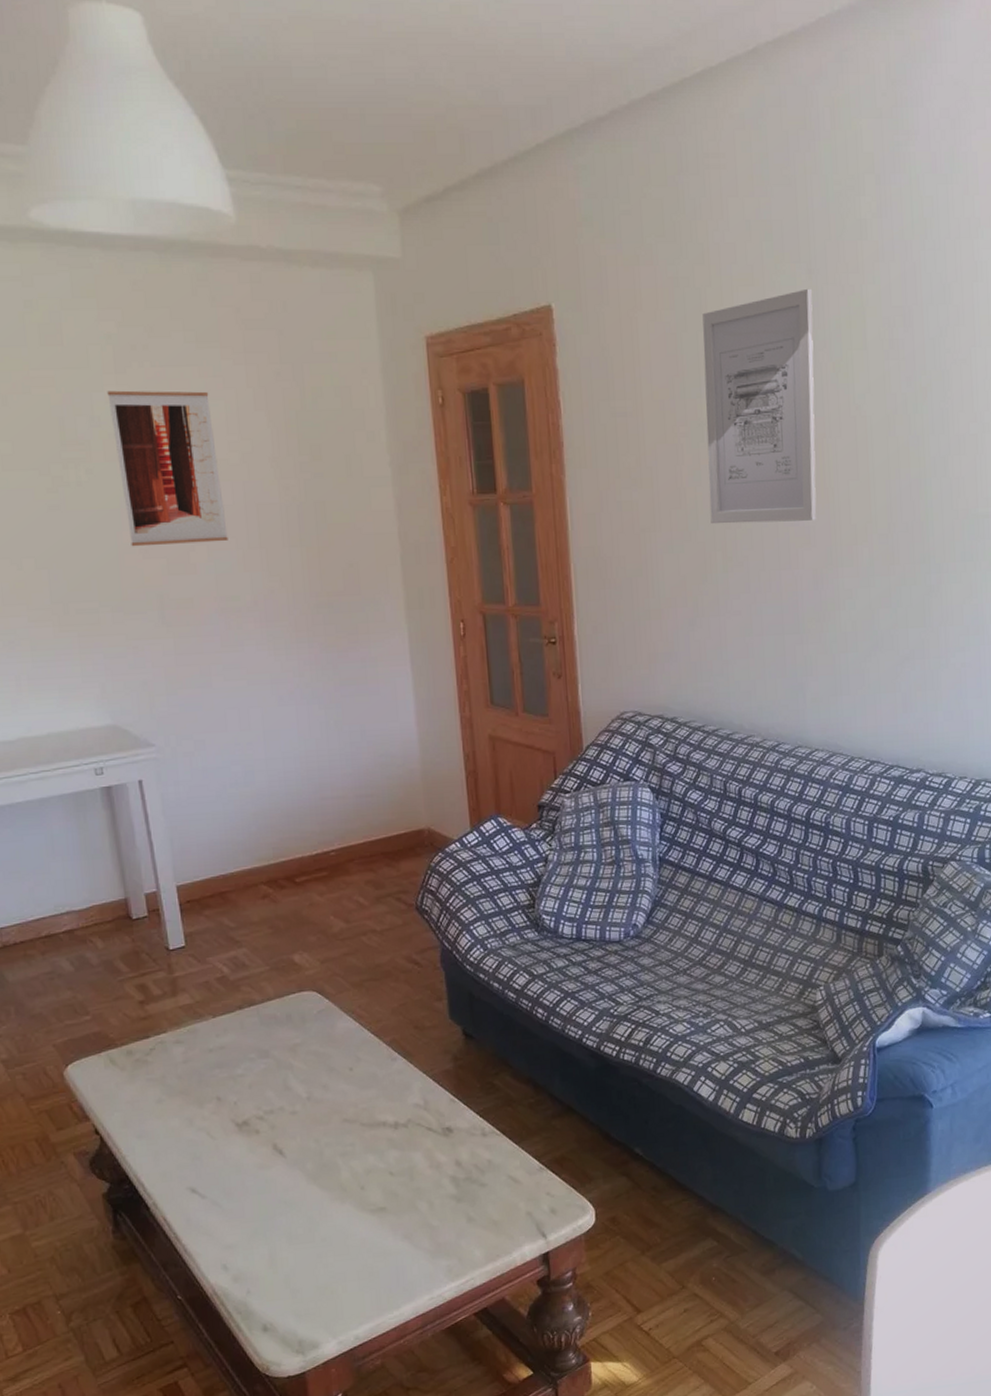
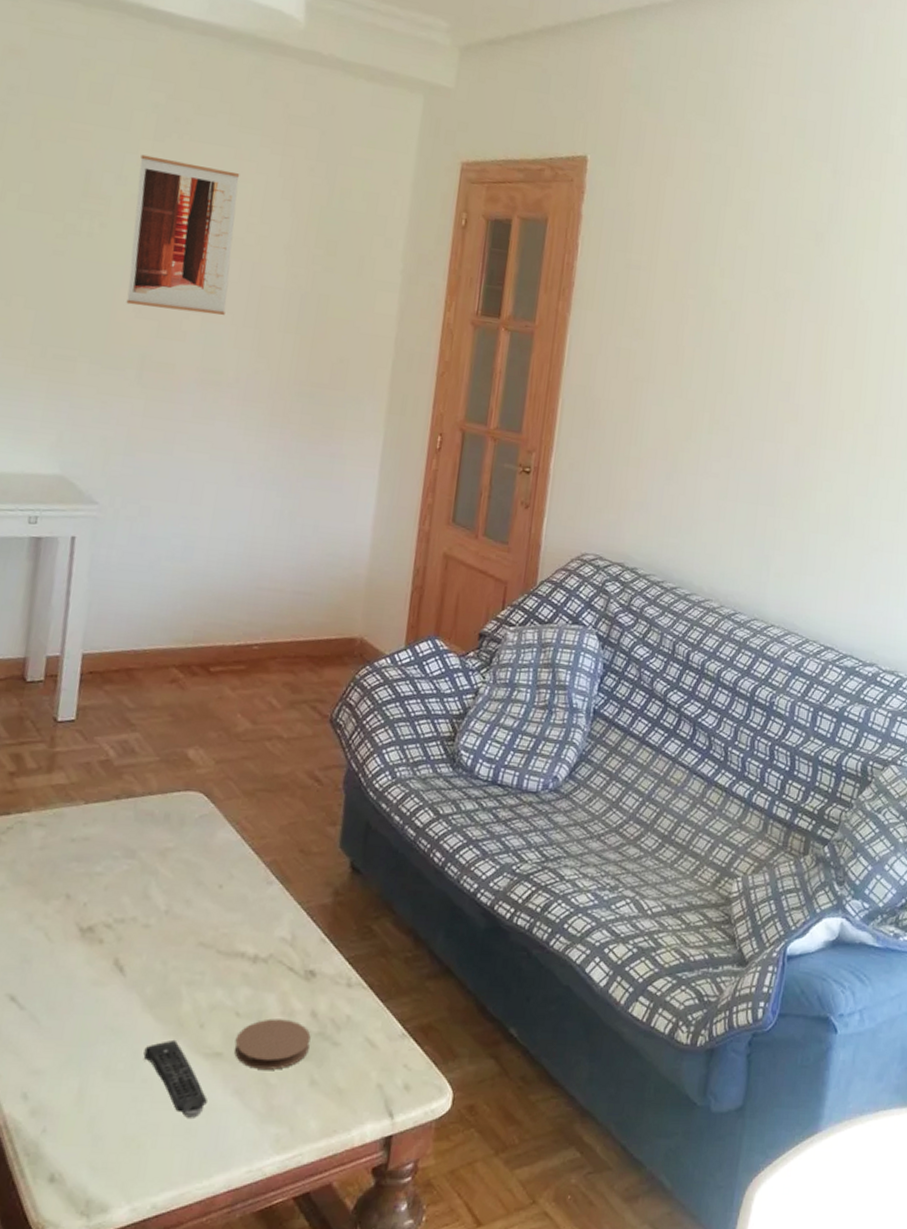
remote control: none [317,1202,383,1264] -> present [143,1039,209,1118]
coaster: none [394,1171,461,1216] -> present [234,1018,311,1070]
wall art: present [702,288,817,524] -> none [704,186,834,400]

